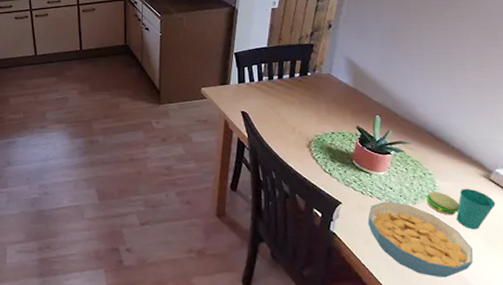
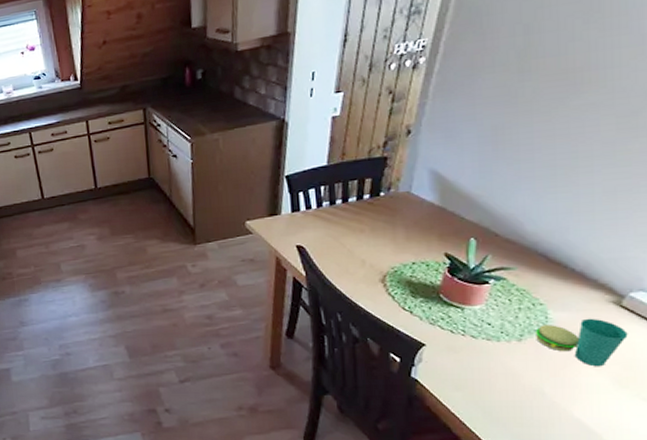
cereal bowl: present [368,201,473,278] -> none [459,339,595,424]

